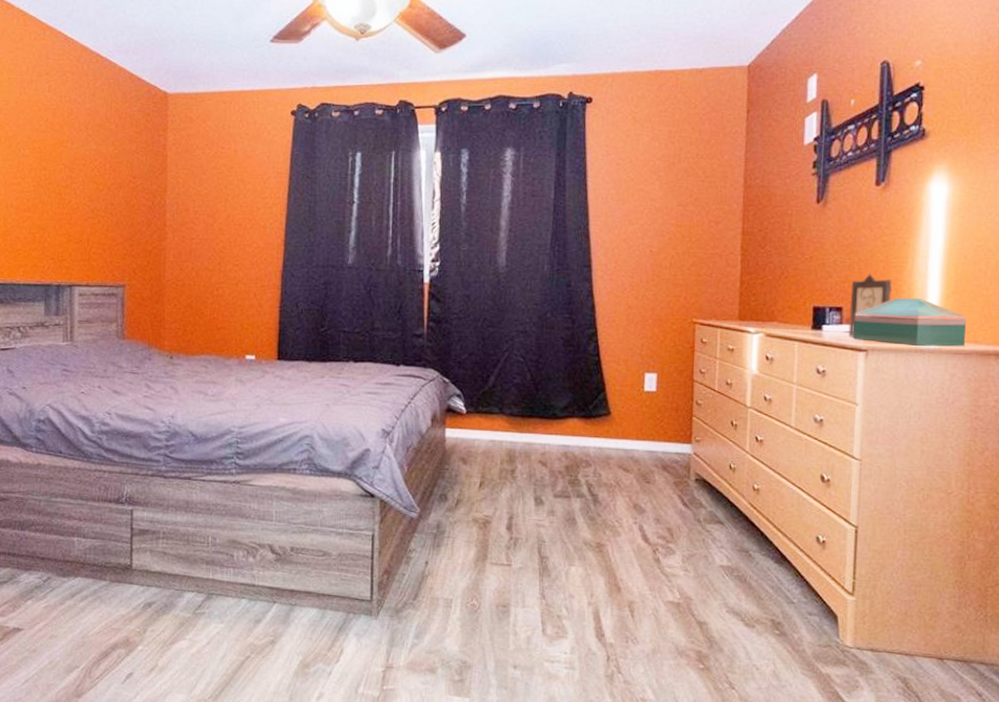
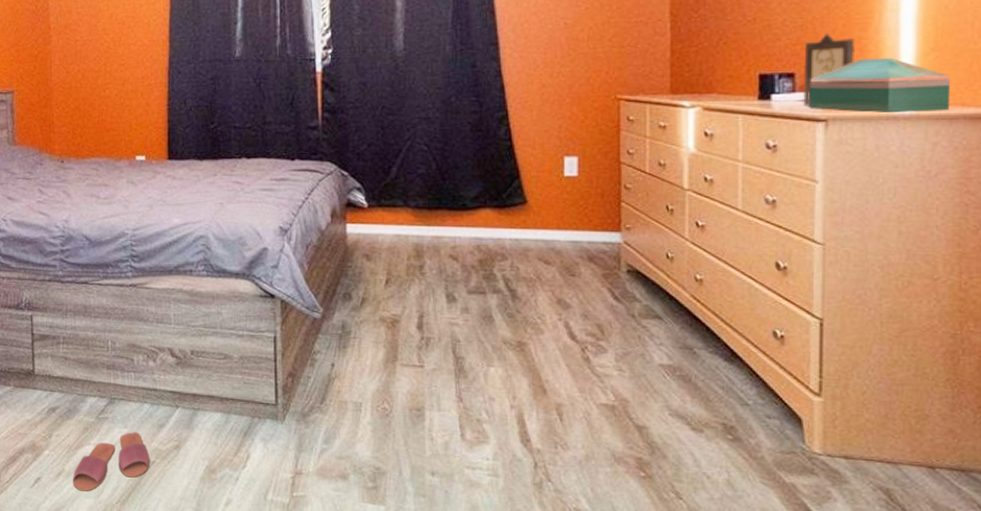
slippers: none [165,627,245,687] -> present [72,432,150,492]

